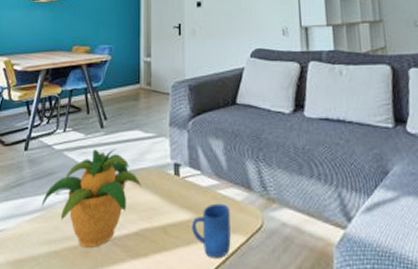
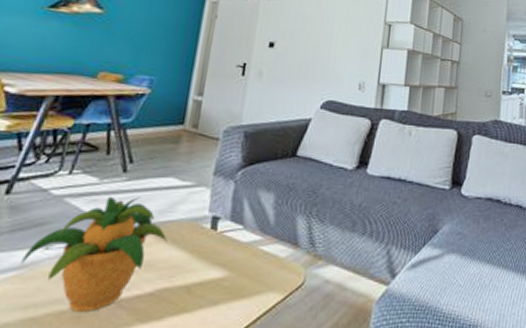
mug: present [192,203,231,259] -> none [222,260,270,319]

